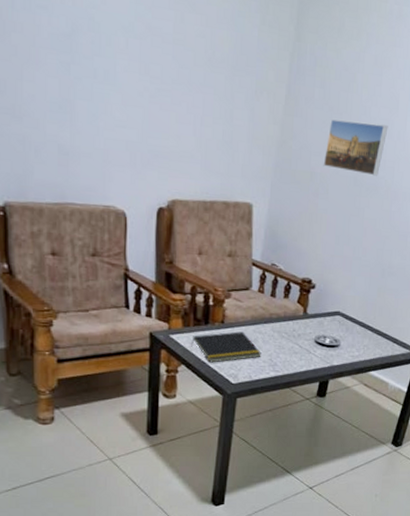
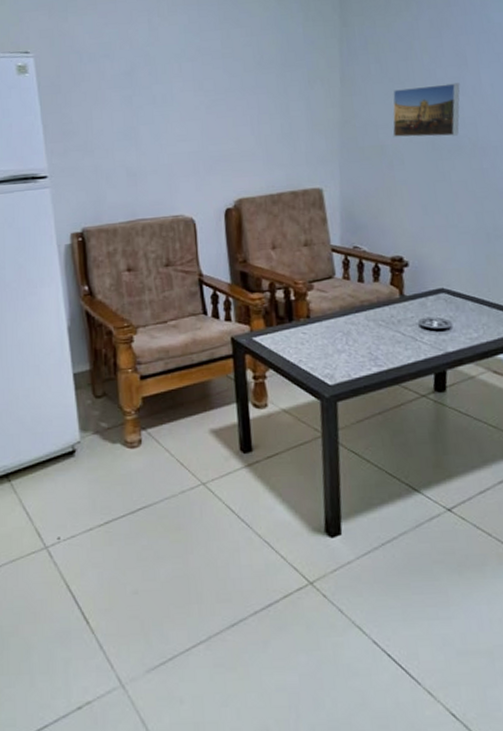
notepad: present [191,331,261,363] -> none [277,325,358,364]

